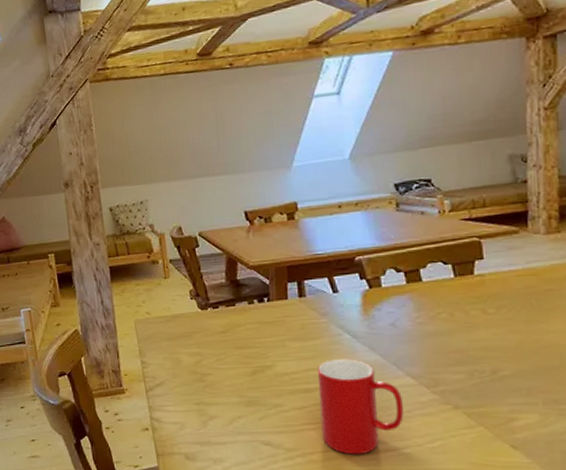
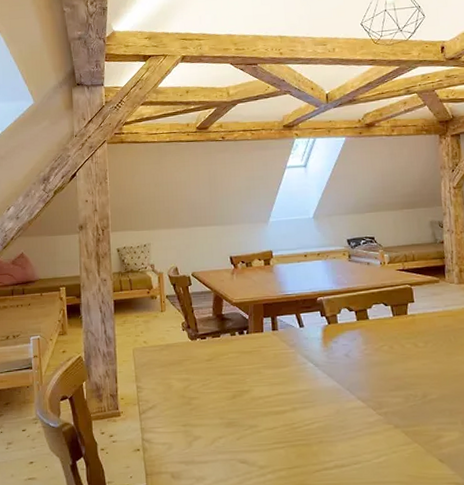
cup: present [317,359,404,455] -> none [286,384,356,471]

